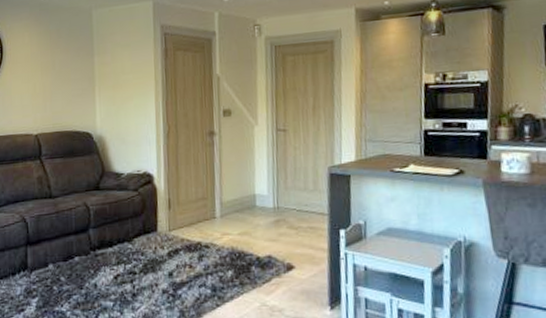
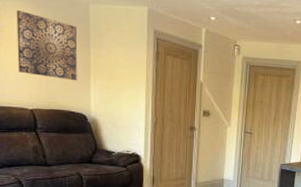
wall art: none [21,29,82,96] -> present [16,9,78,81]

